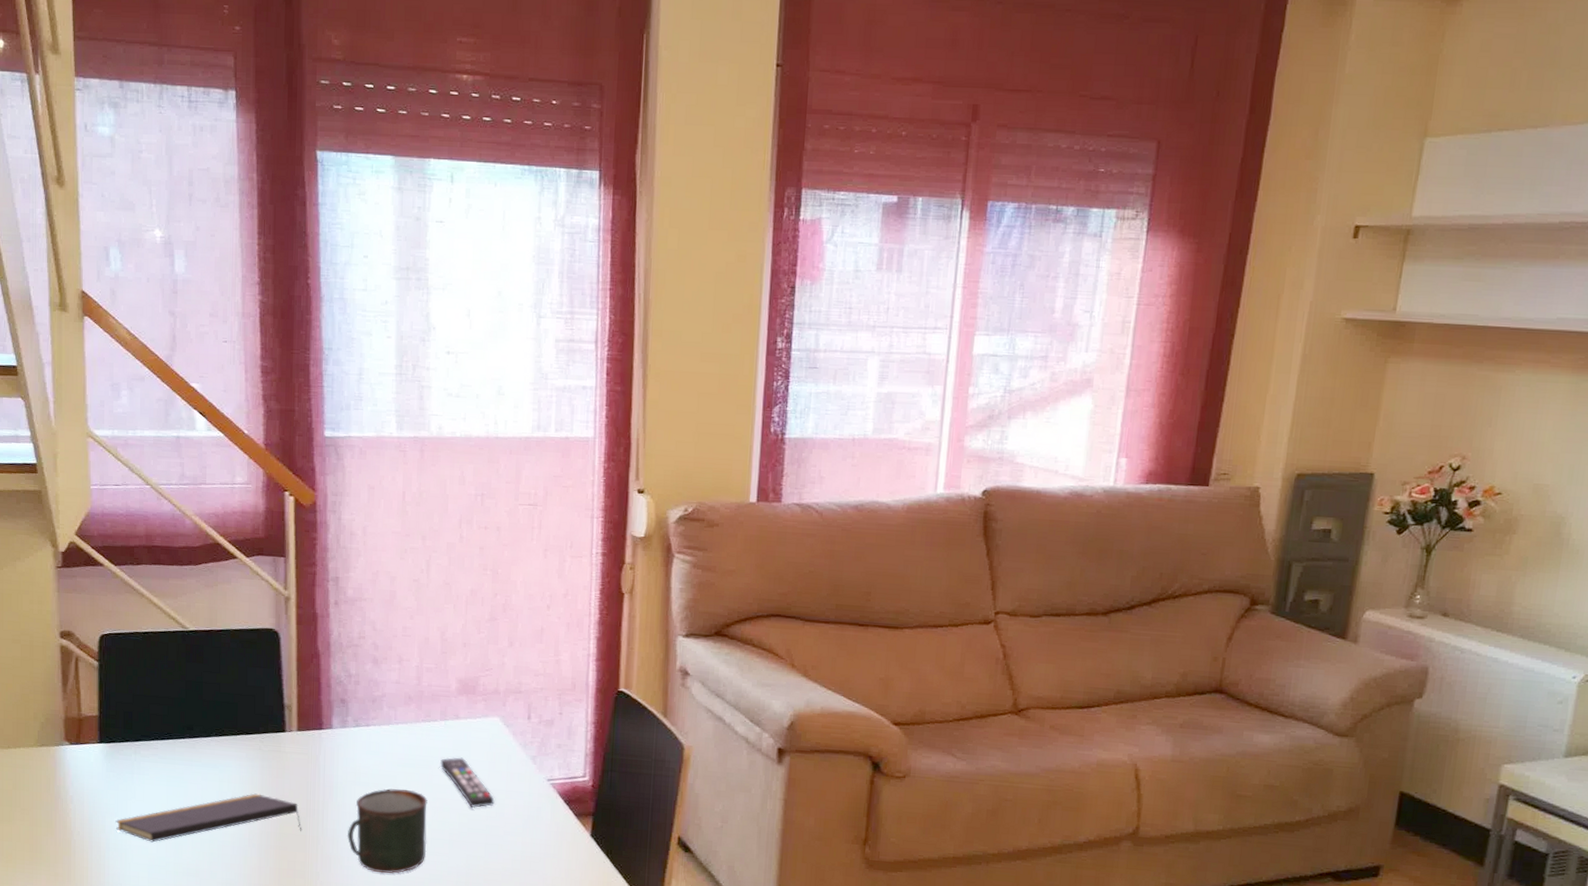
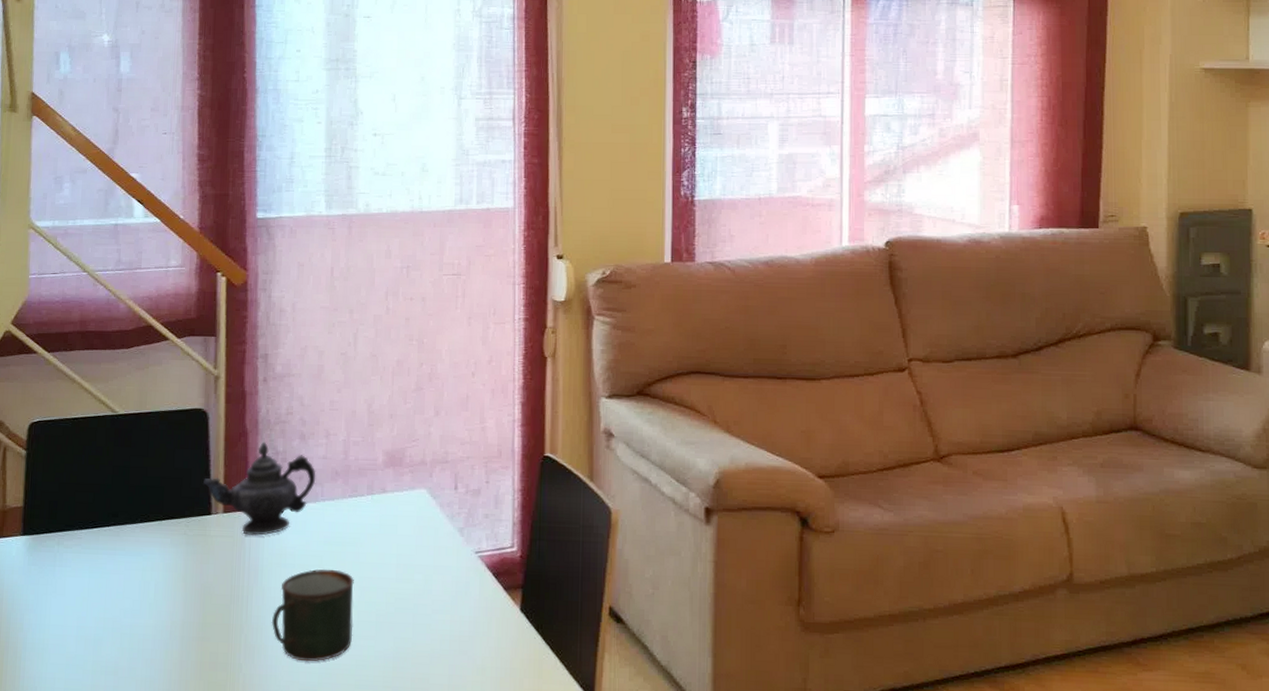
notepad: present [115,793,301,843] -> none [34,581,225,640]
teapot: none [277,664,389,755] -> present [203,441,316,536]
remote control: present [440,757,495,809] -> none [367,532,422,587]

